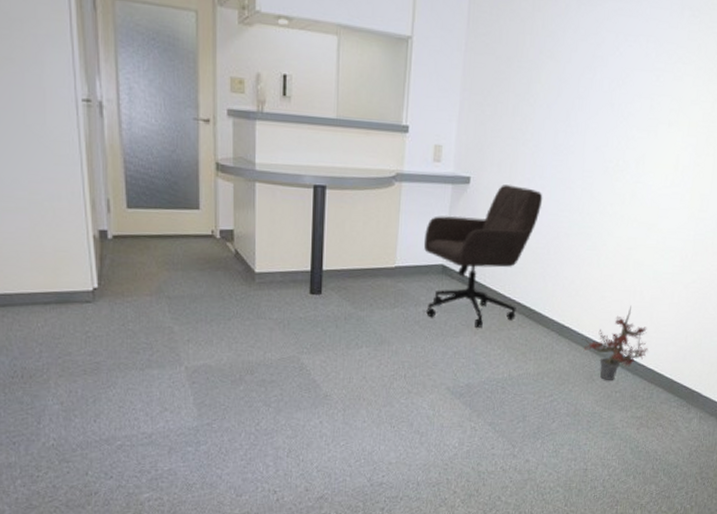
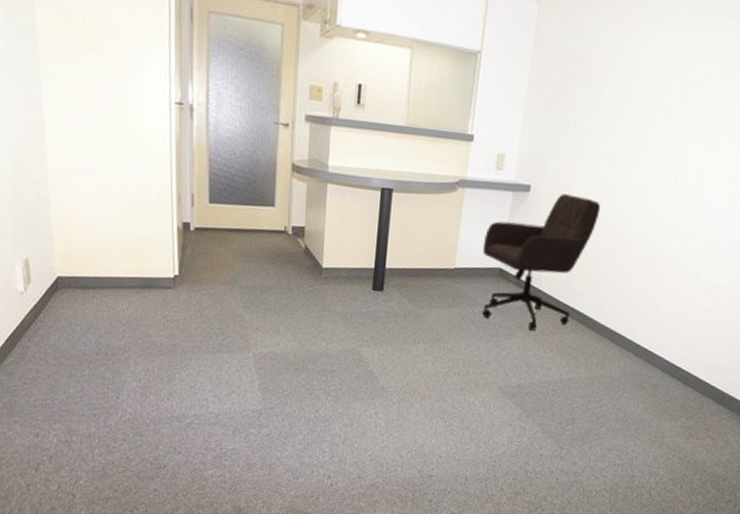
potted plant: present [580,306,649,380] -> none [632,316,701,389]

